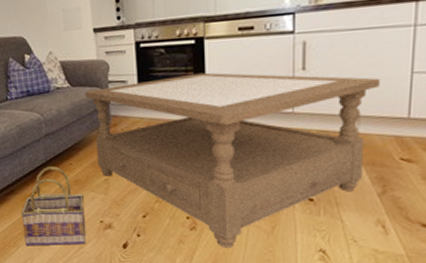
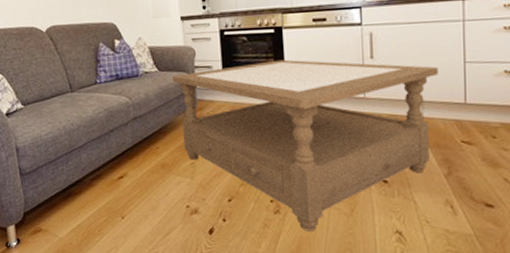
basket: present [21,166,86,246] -> none [107,150,173,234]

